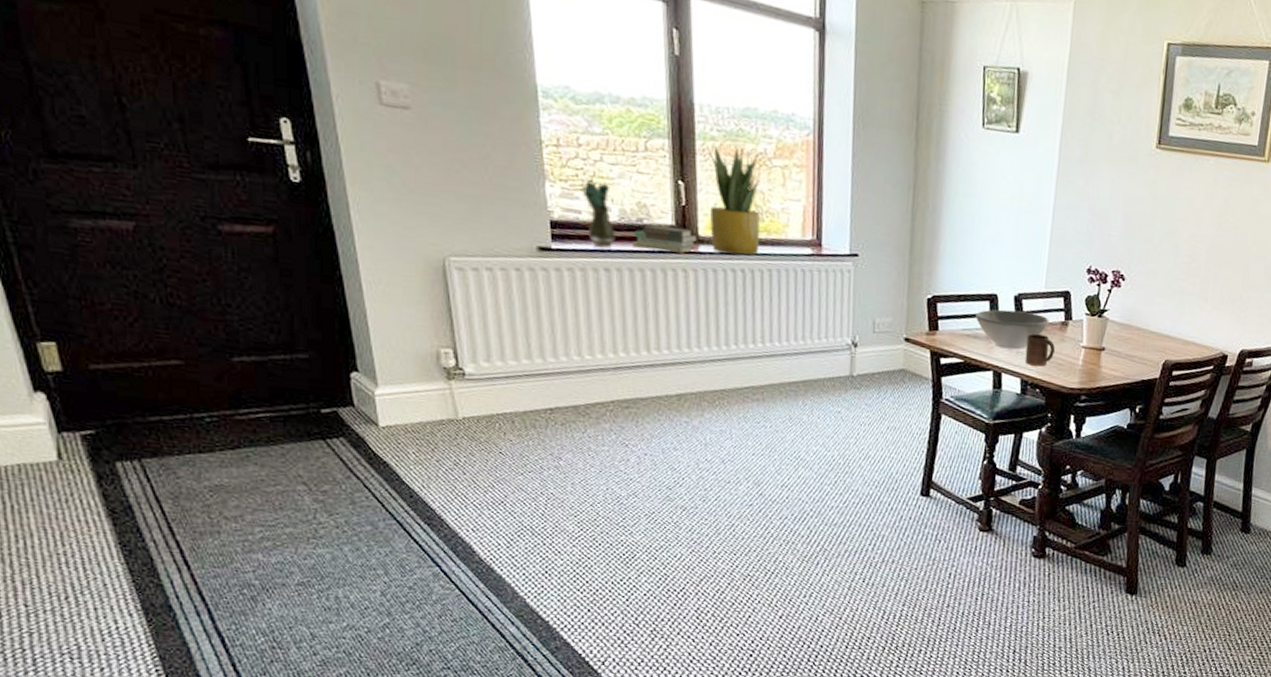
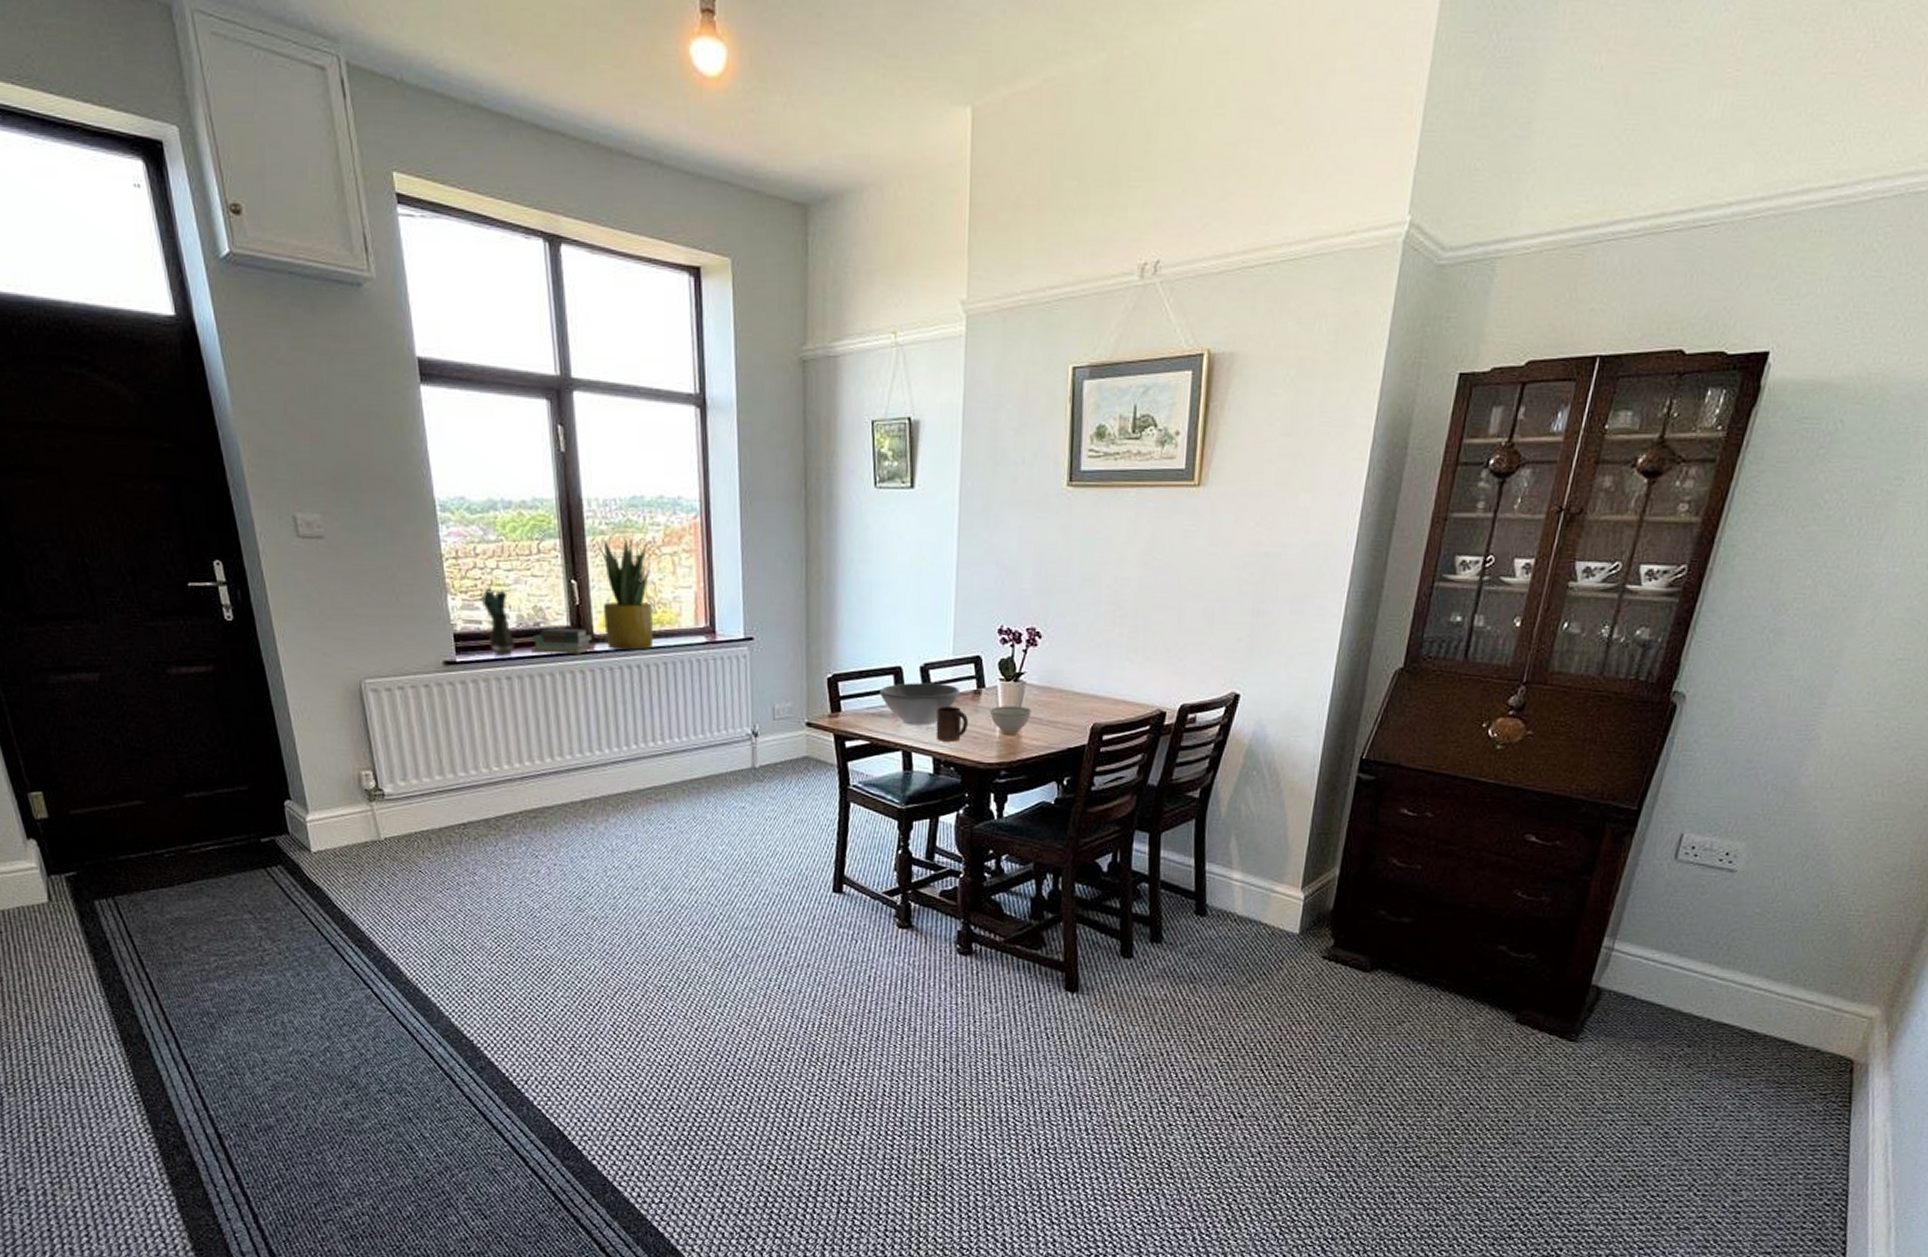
bowl: none [1074,337,1112,365] -> present [989,706,1032,735]

